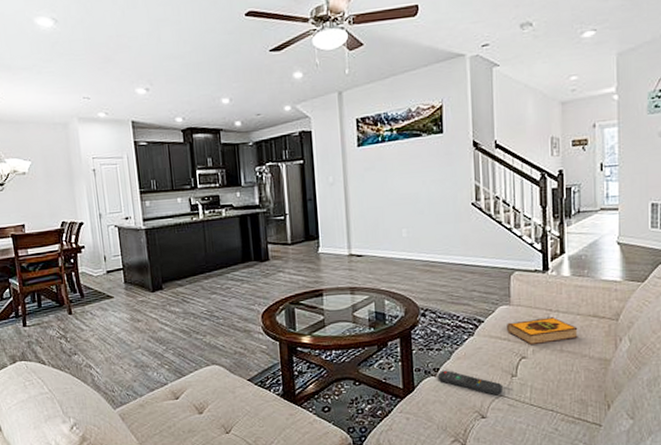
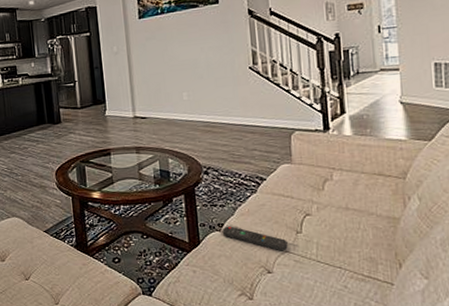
hardback book: present [507,317,578,346] -> none [289,175,364,203]

